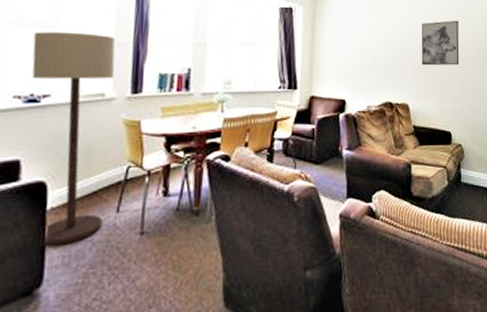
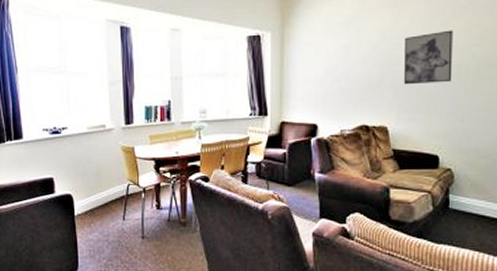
floor lamp: present [32,31,116,246] -> none [51,75,113,242]

